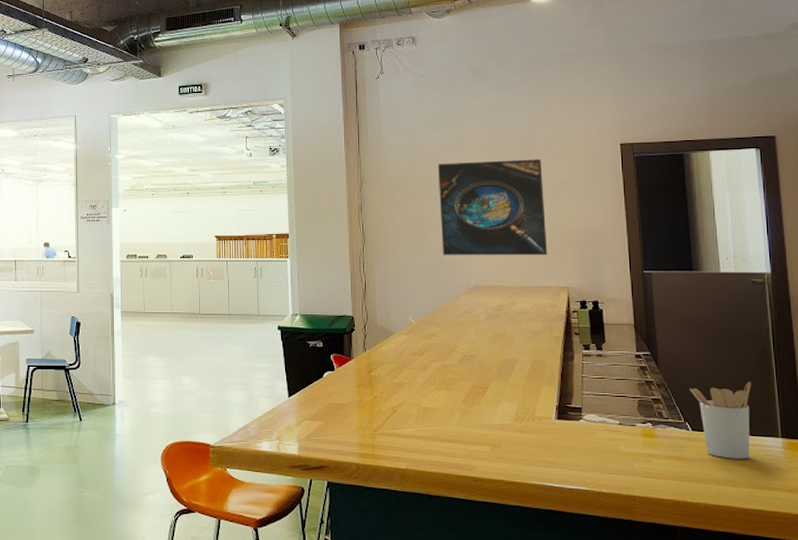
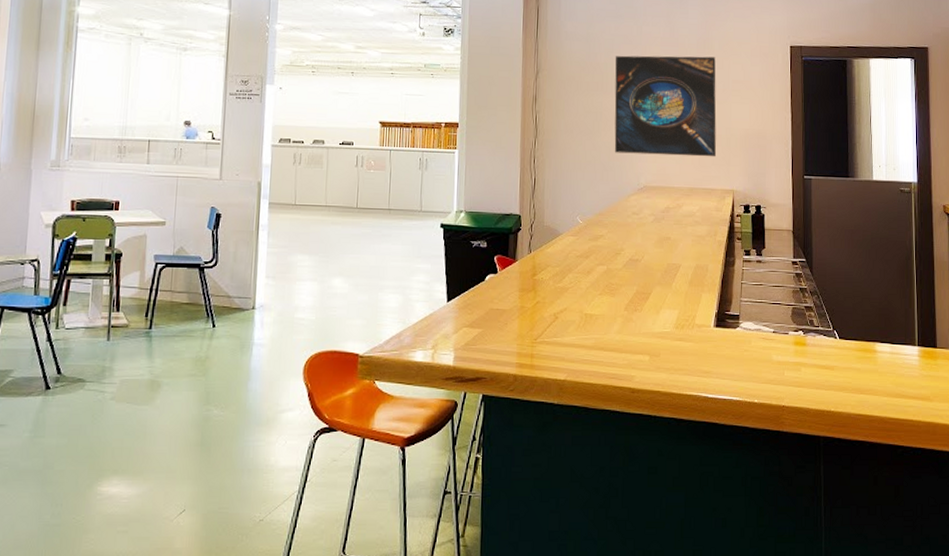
utensil holder: present [690,381,751,459] -> none [839,290,894,368]

